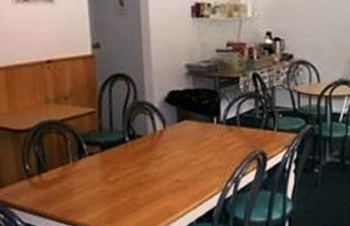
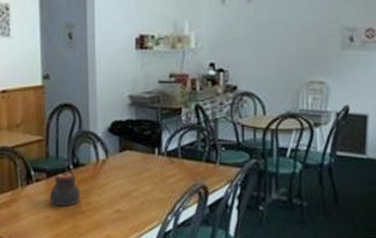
teapot: none [99,133,138,180] -> present [46,161,81,206]

